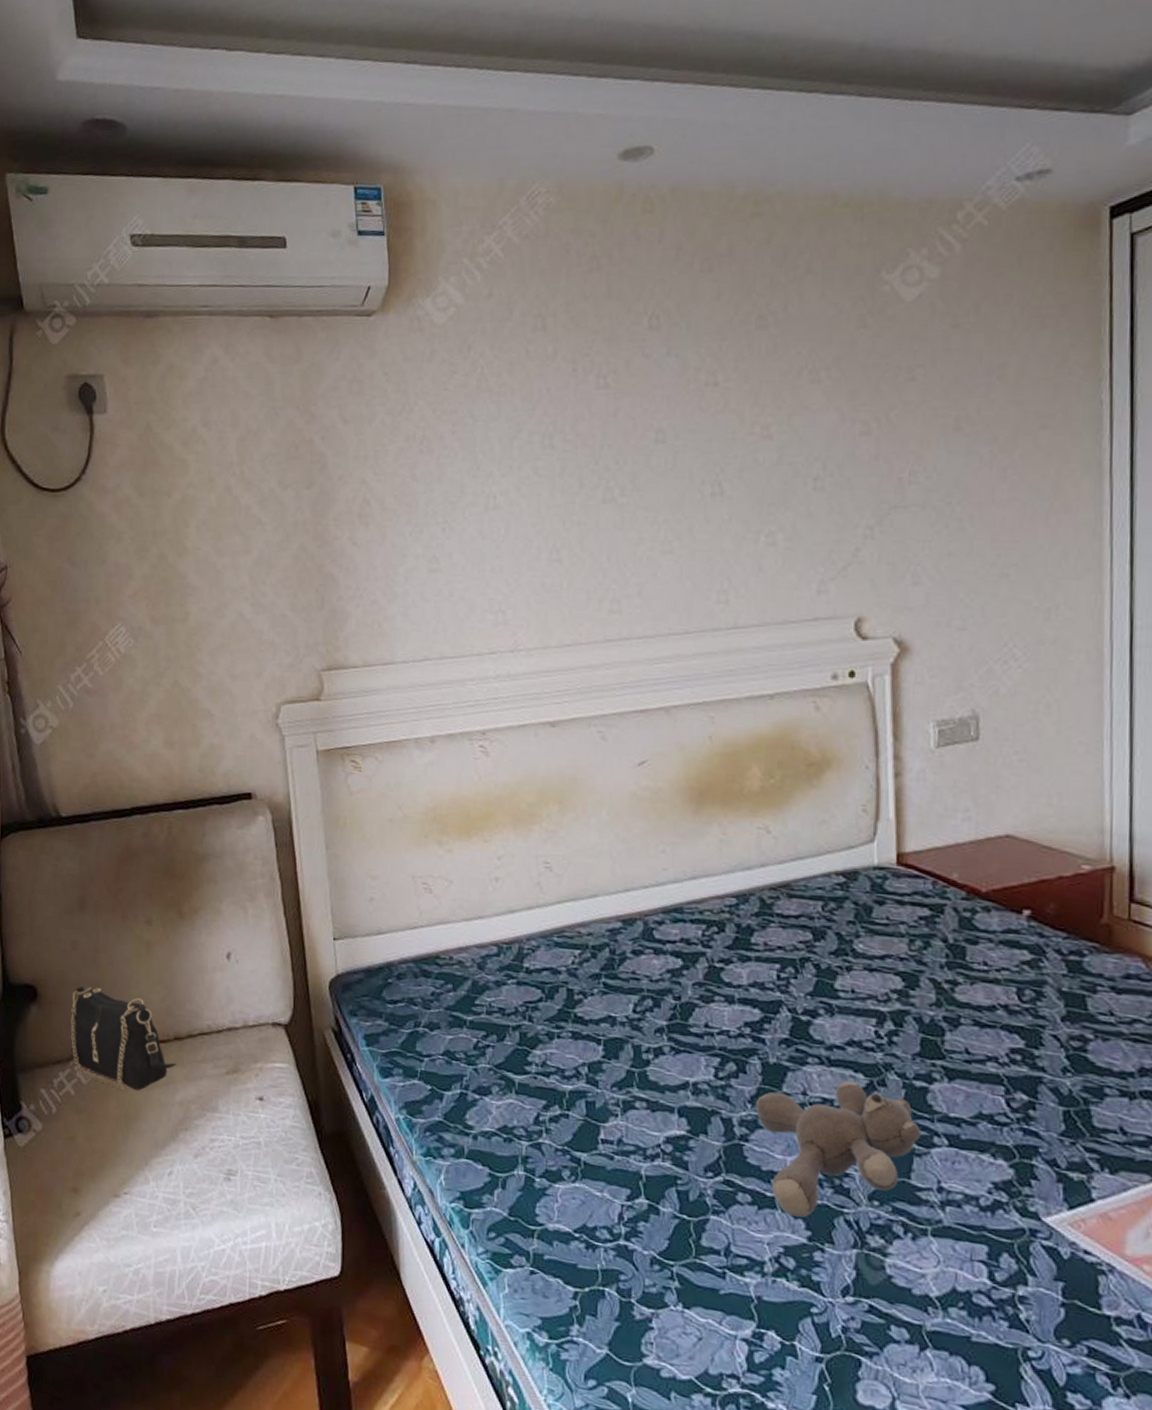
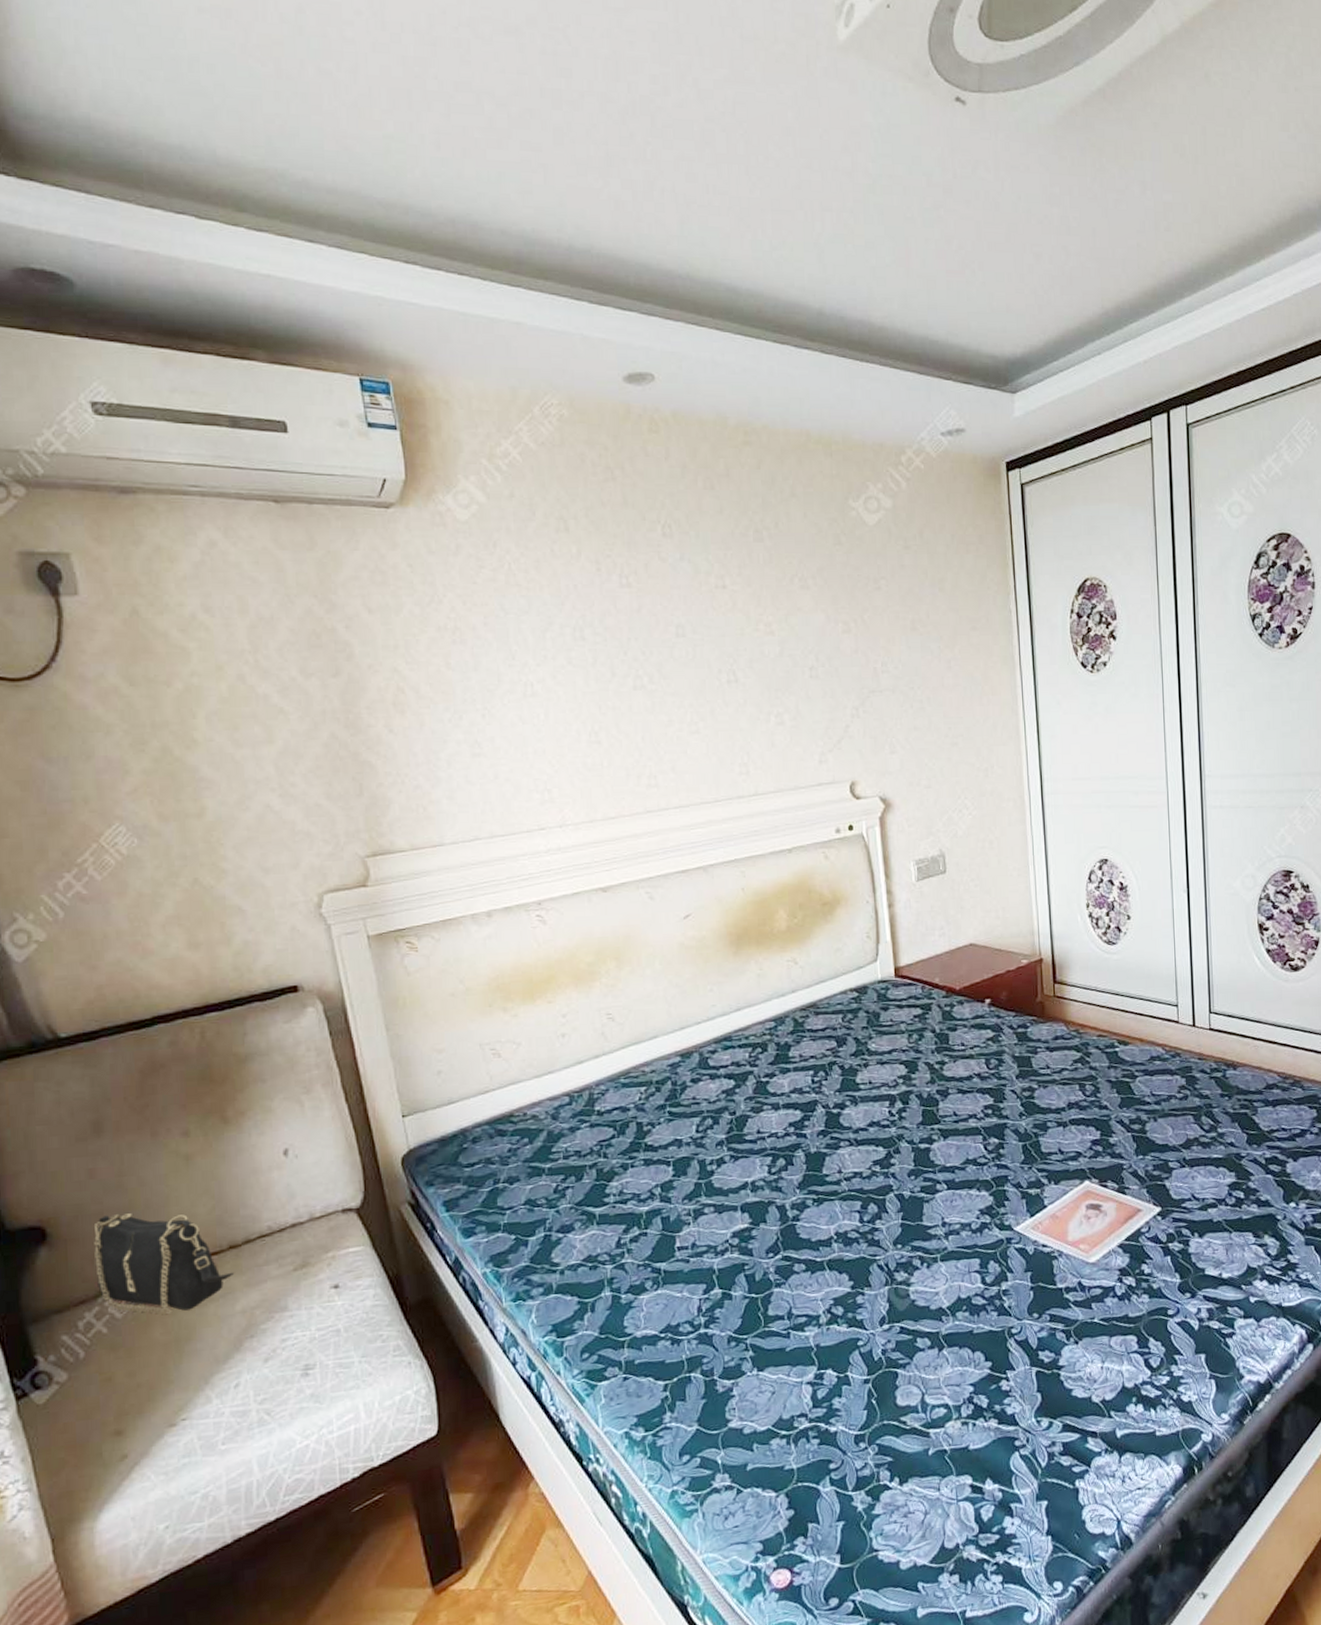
stuffed bear: present [755,1080,922,1218] -> none [802,1154,928,1273]

